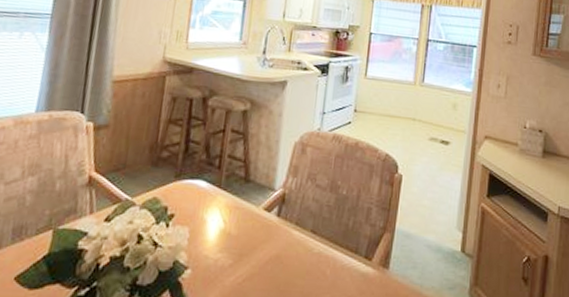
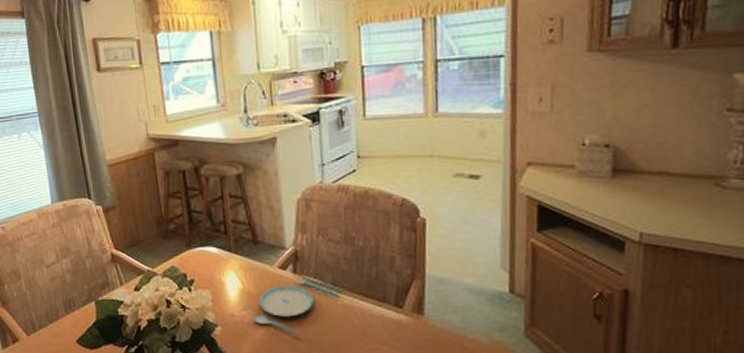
plate: none [227,218,322,283] -> present [253,275,344,334]

